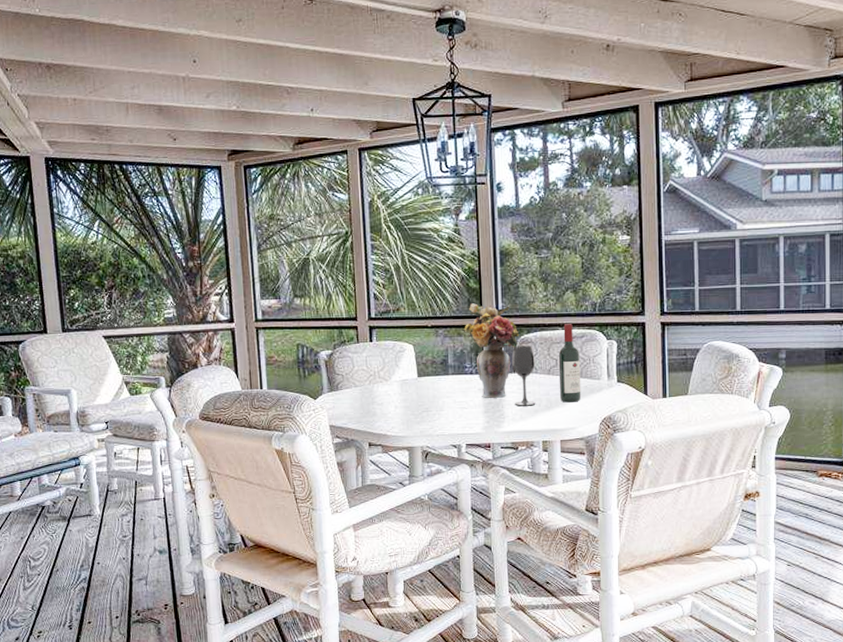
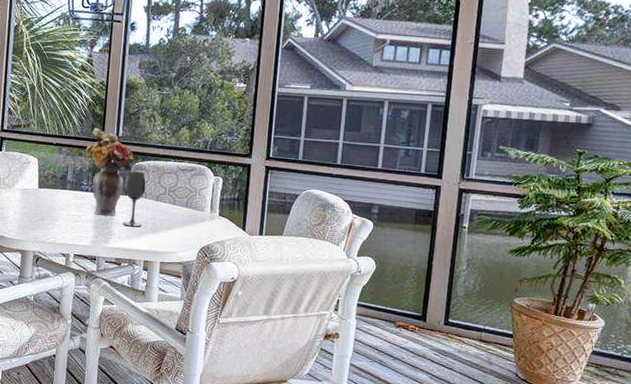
wine bottle: present [558,324,582,403] -> none [164,157,188,229]

